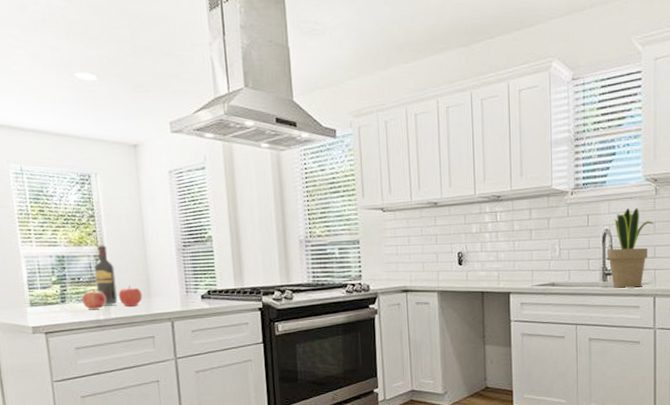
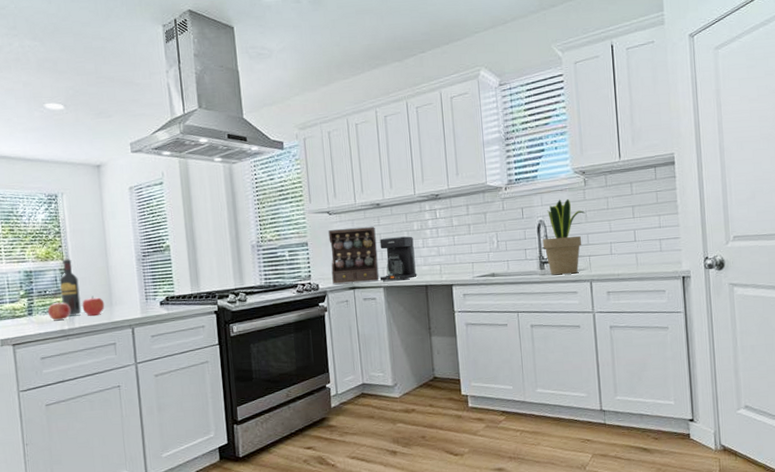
spice rack: none [381,227,434,286] -> present [328,227,380,284]
coffee maker: none [434,239,474,286] -> present [379,236,417,281]

